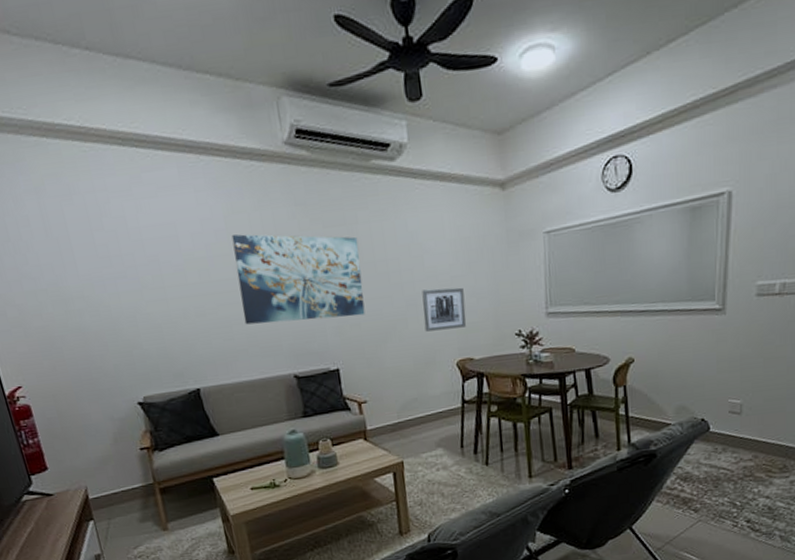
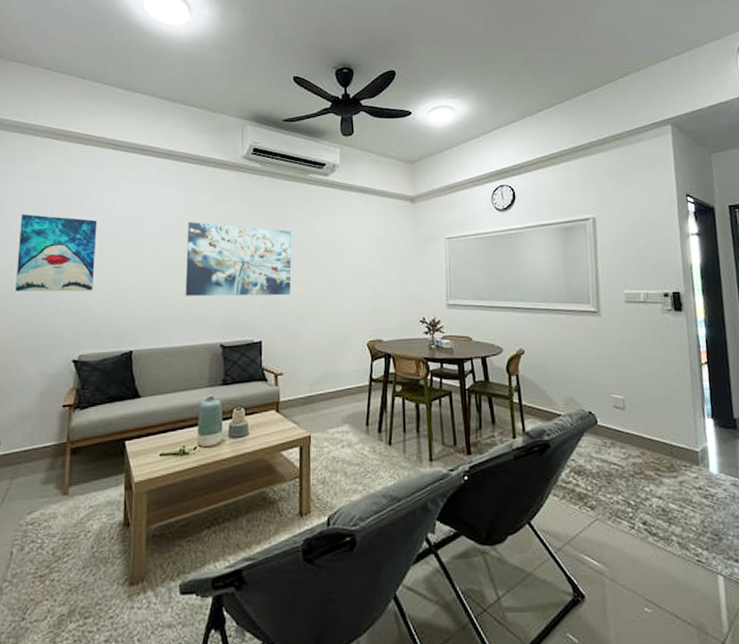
wall art: none [32,239,140,333] -> present [16,214,97,292]
wall art: present [422,287,467,332] -> none [341,277,378,313]

